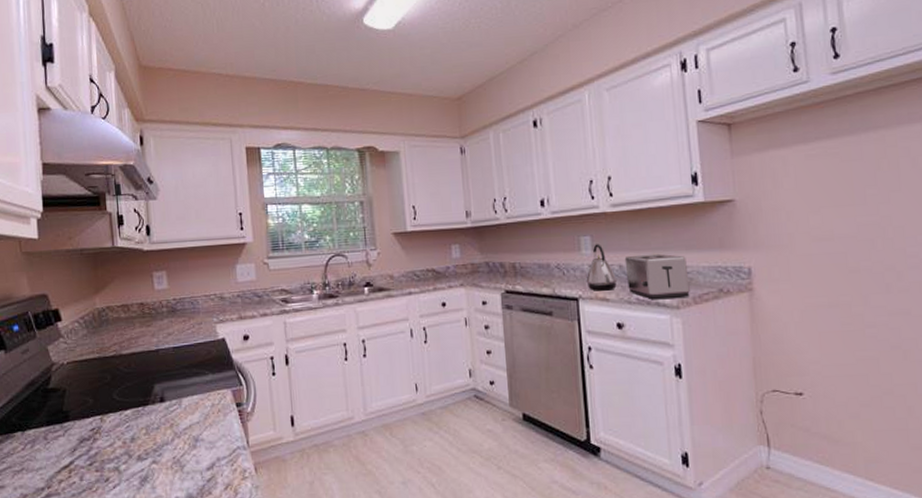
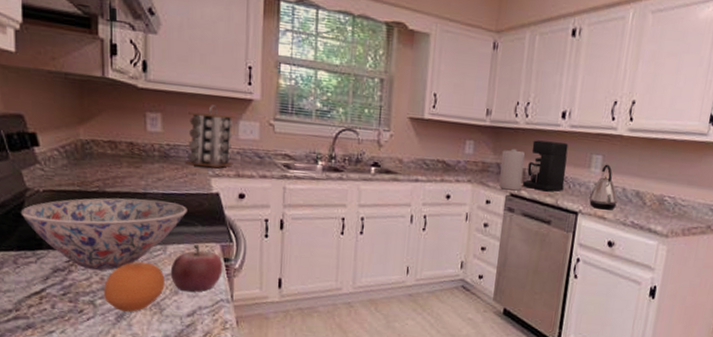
bowl: none [48,354,198,435] -> present [20,198,187,271]
fruit: none [127,419,183,474] -> present [104,261,165,312]
fruit: none [187,394,236,443] -> present [170,244,223,292]
spice rack: none [190,254,235,316] -> present [184,105,237,169]
paper towel holder: none [488,244,515,288] -> present [499,148,526,191]
coffee maker: none [515,230,558,283] -> present [522,140,569,192]
toaster: present [624,253,690,299] -> none [626,181,686,228]

